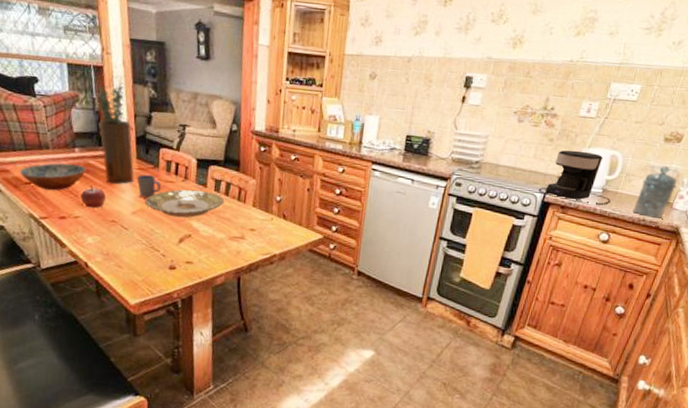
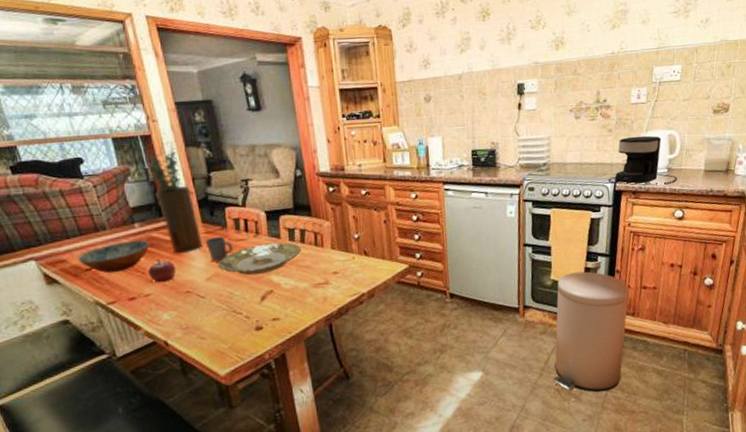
pedal bin: none [441,274,537,395] -> present [552,271,630,393]
canister: present [632,166,677,219] -> none [699,136,734,188]

